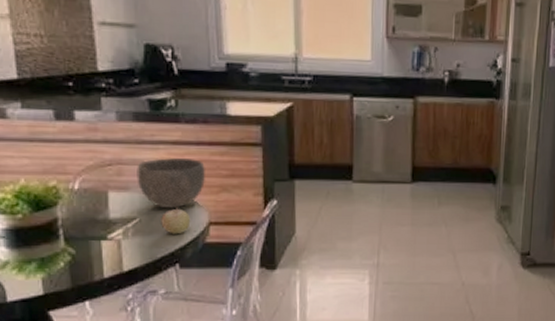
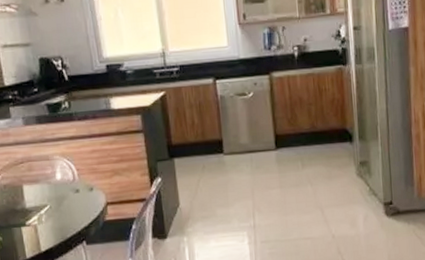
bowl: present [137,157,205,209] -> none [43,149,99,195]
fruit: present [161,206,191,235] -> none [67,192,92,216]

